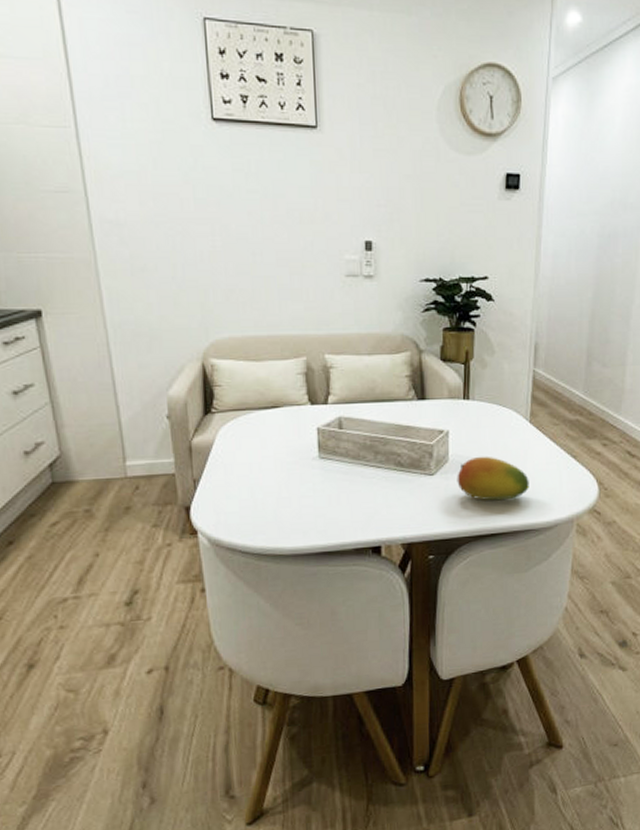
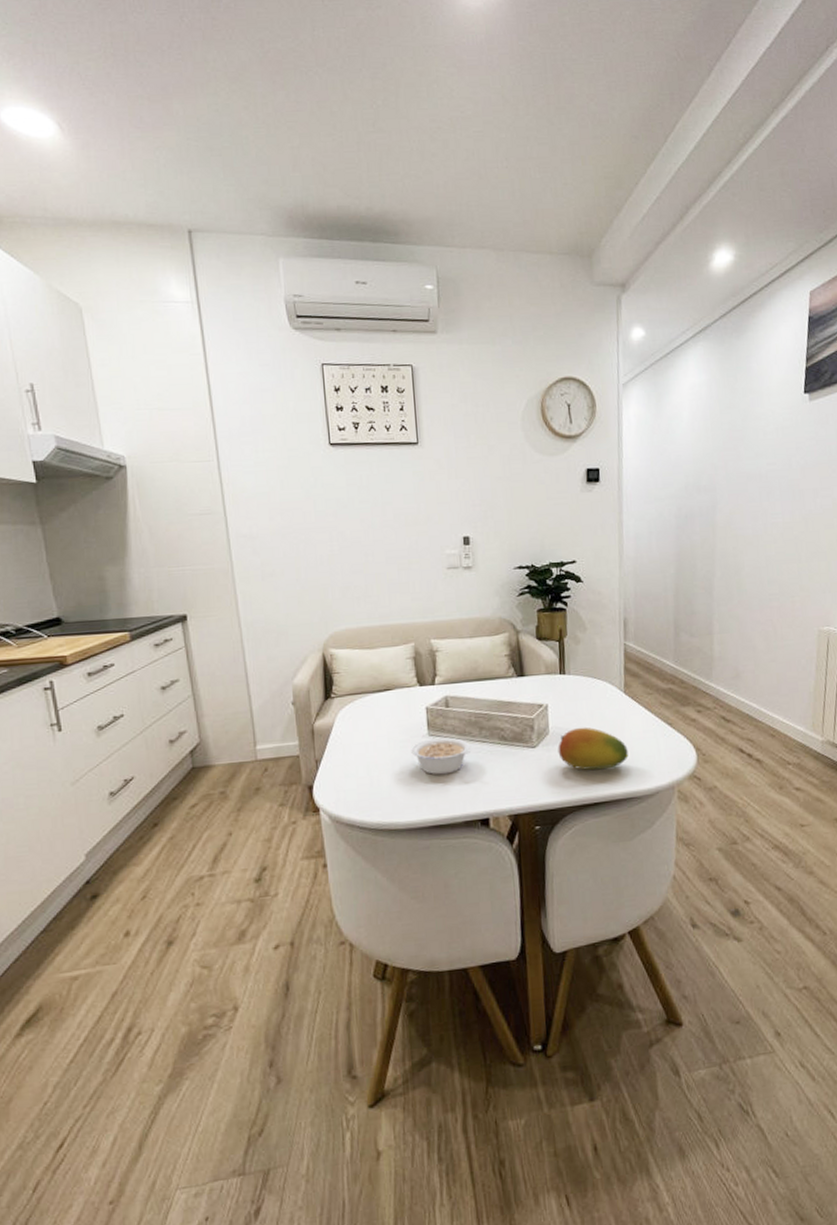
legume: none [299,461,364,500] -> present [411,737,470,775]

